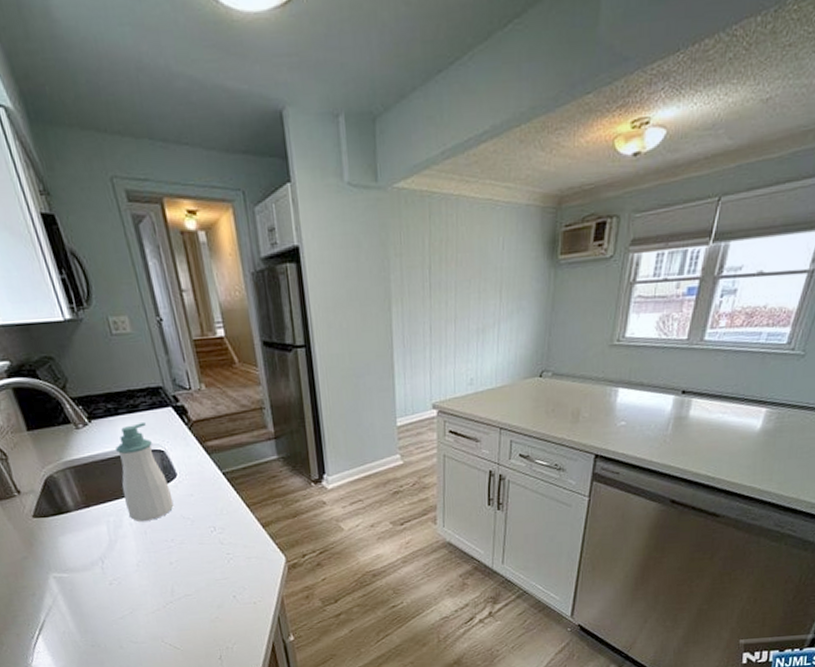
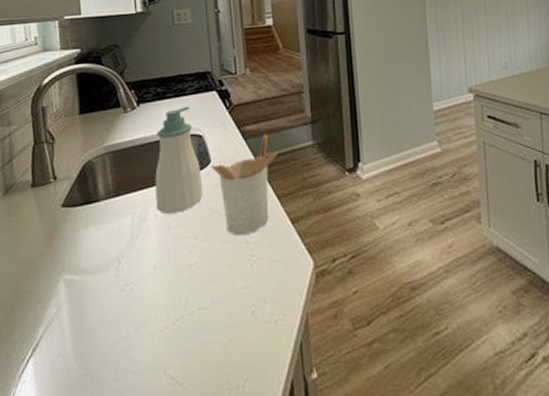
utensil holder: none [178,448,245,539] -> present [212,133,279,236]

